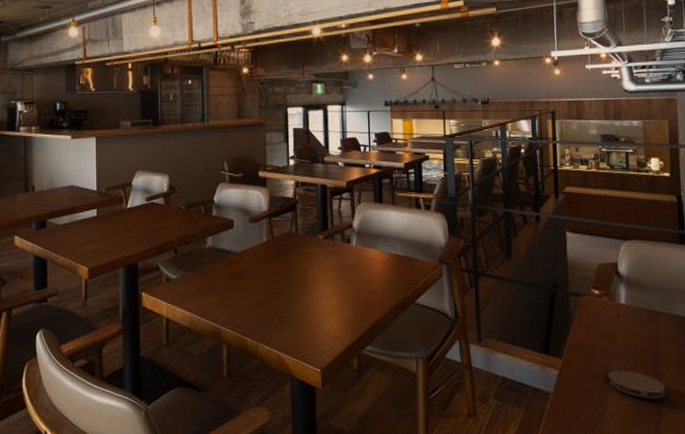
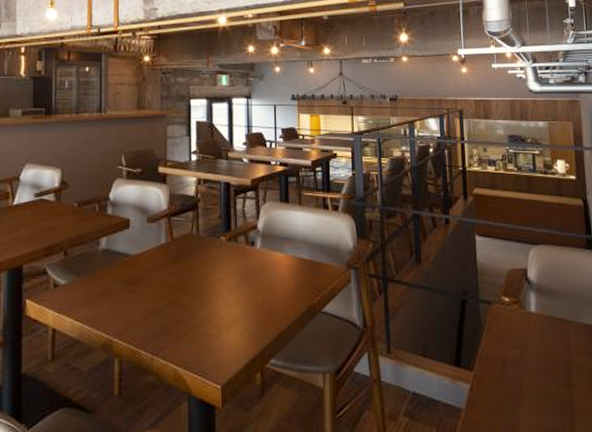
coaster: present [607,370,666,399] -> none [519,383,578,415]

